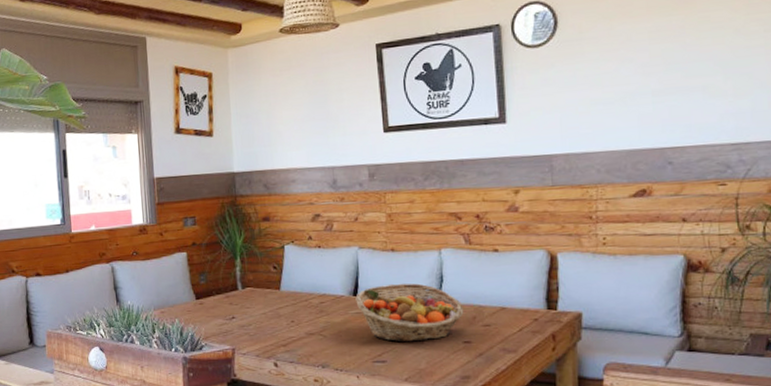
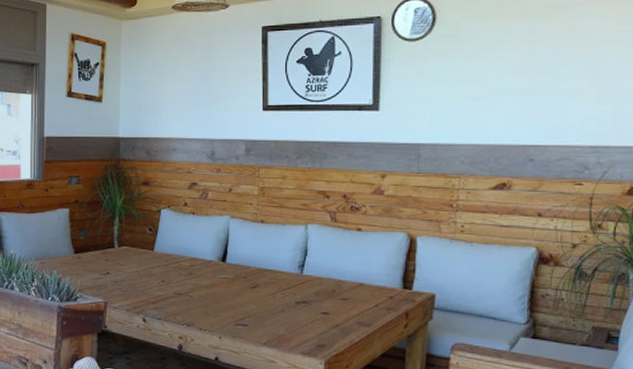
fruit basket: present [355,283,464,342] -> none [224,253,324,309]

